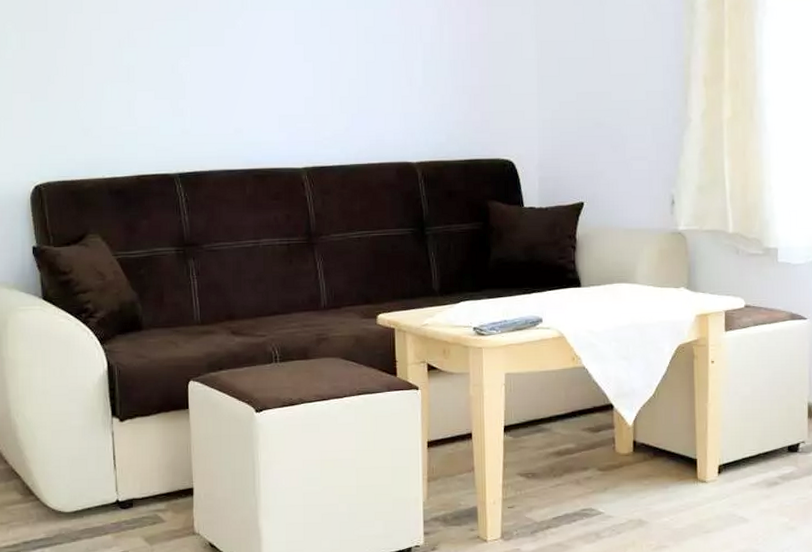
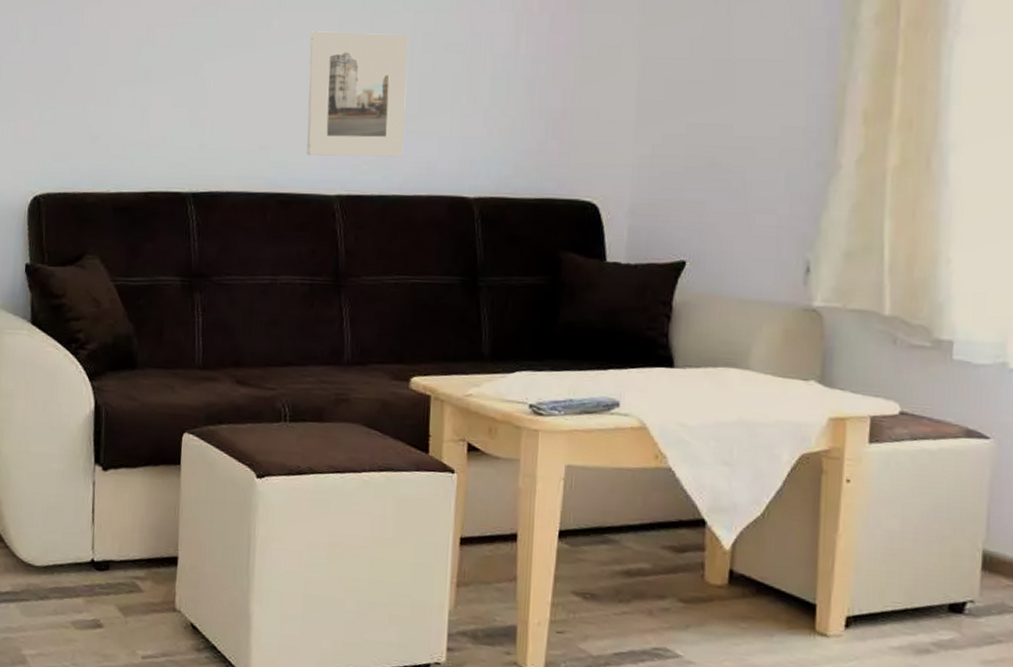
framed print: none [270,29,357,135] -> present [306,31,408,157]

